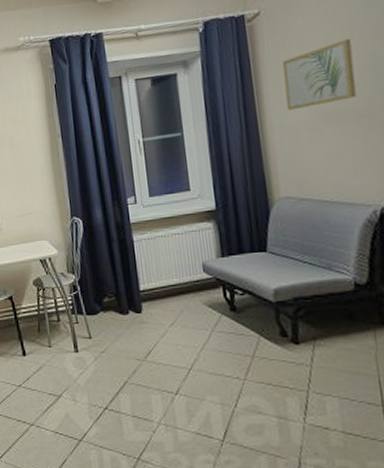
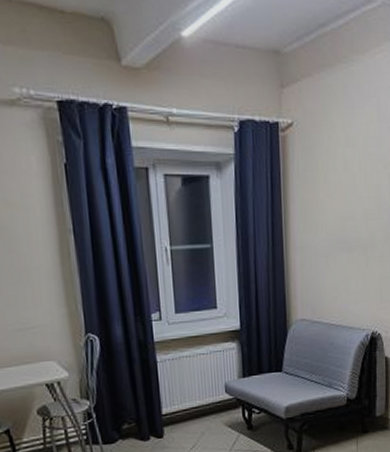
wall art: present [282,39,357,111] -> none [308,169,365,234]

